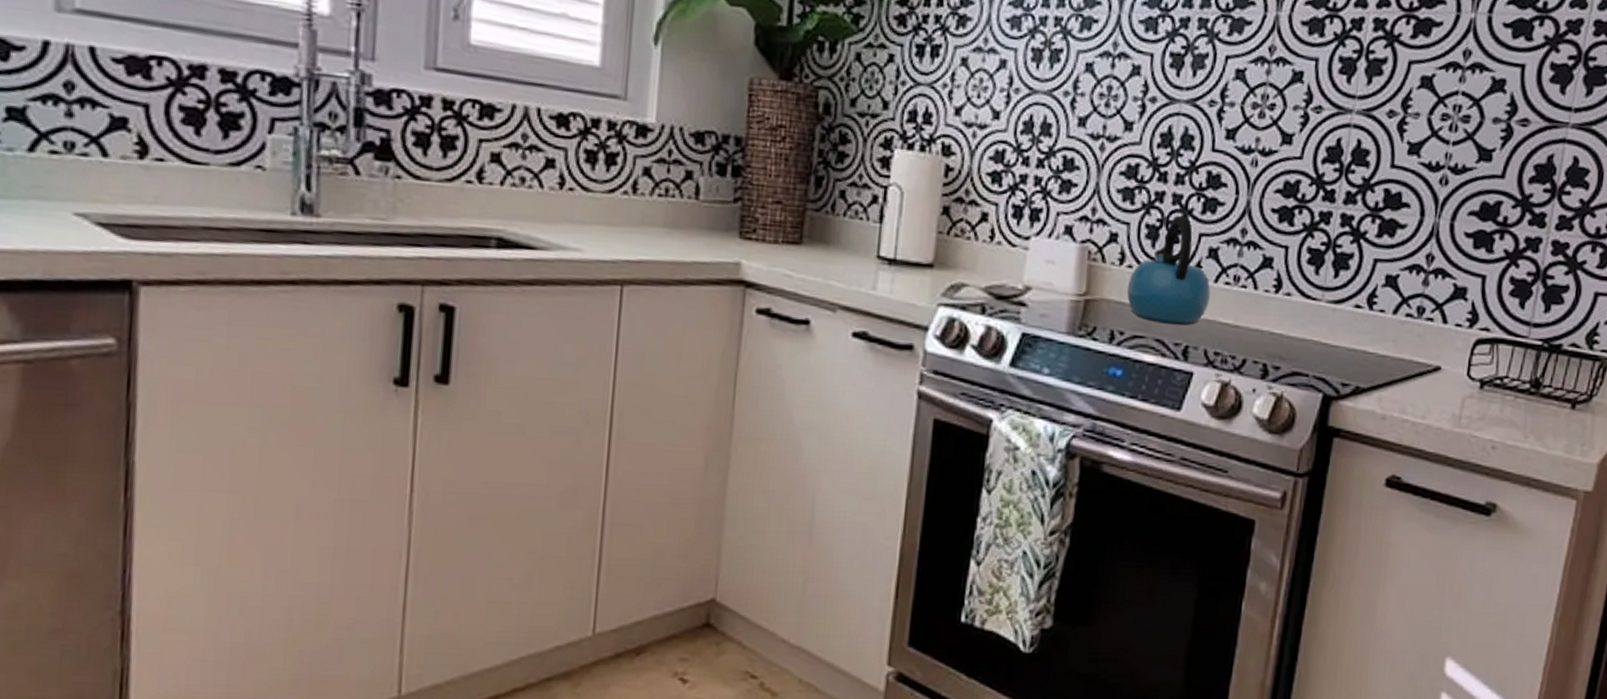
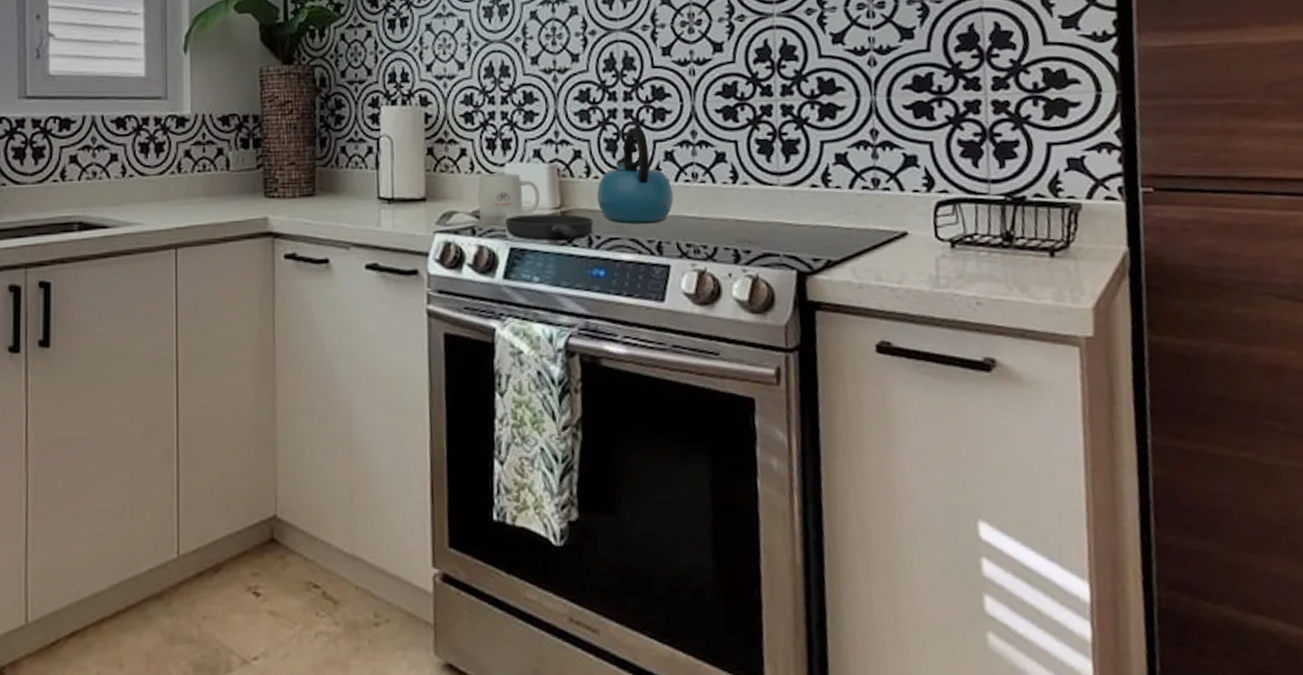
mug: none [991,245,1065,308] -> present [477,173,540,227]
frying pan: none [1021,297,1119,335] -> present [505,214,594,242]

